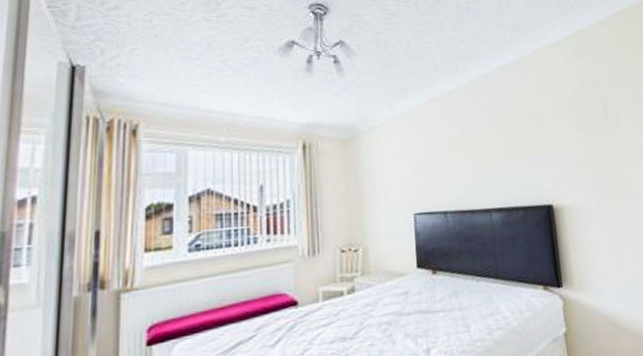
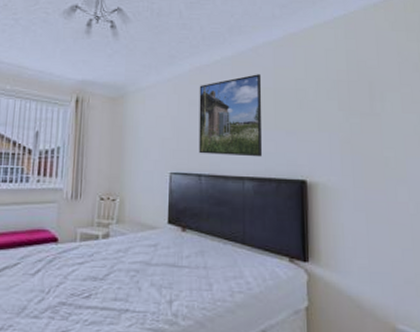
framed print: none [436,101,507,190] -> present [199,74,263,157]

